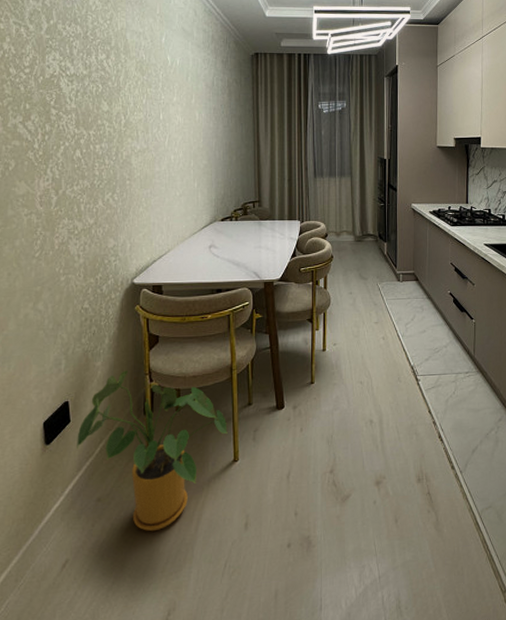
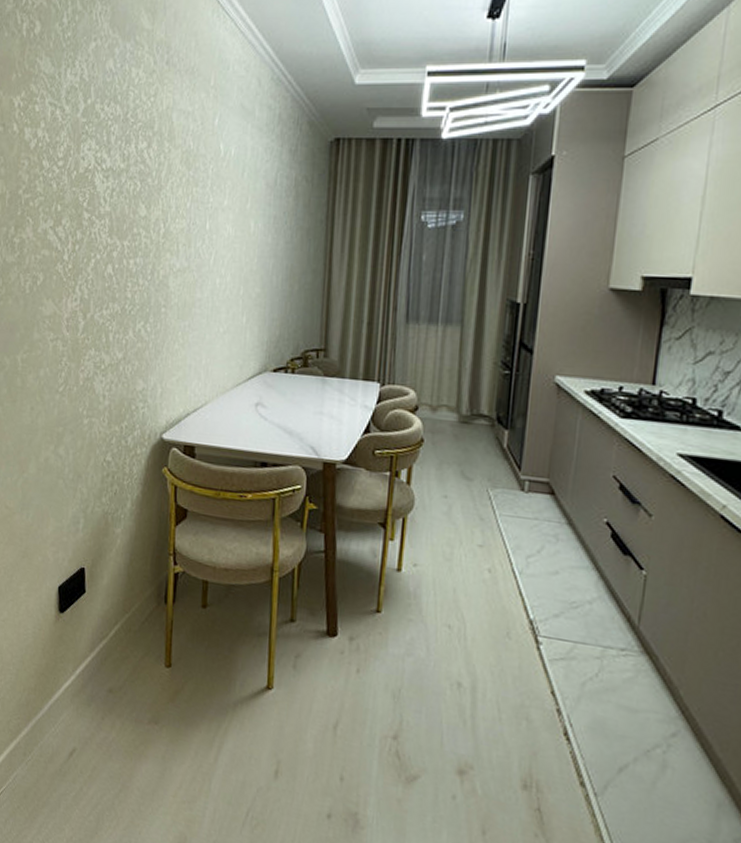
house plant: present [77,370,228,532] -> none [90,544,262,747]

